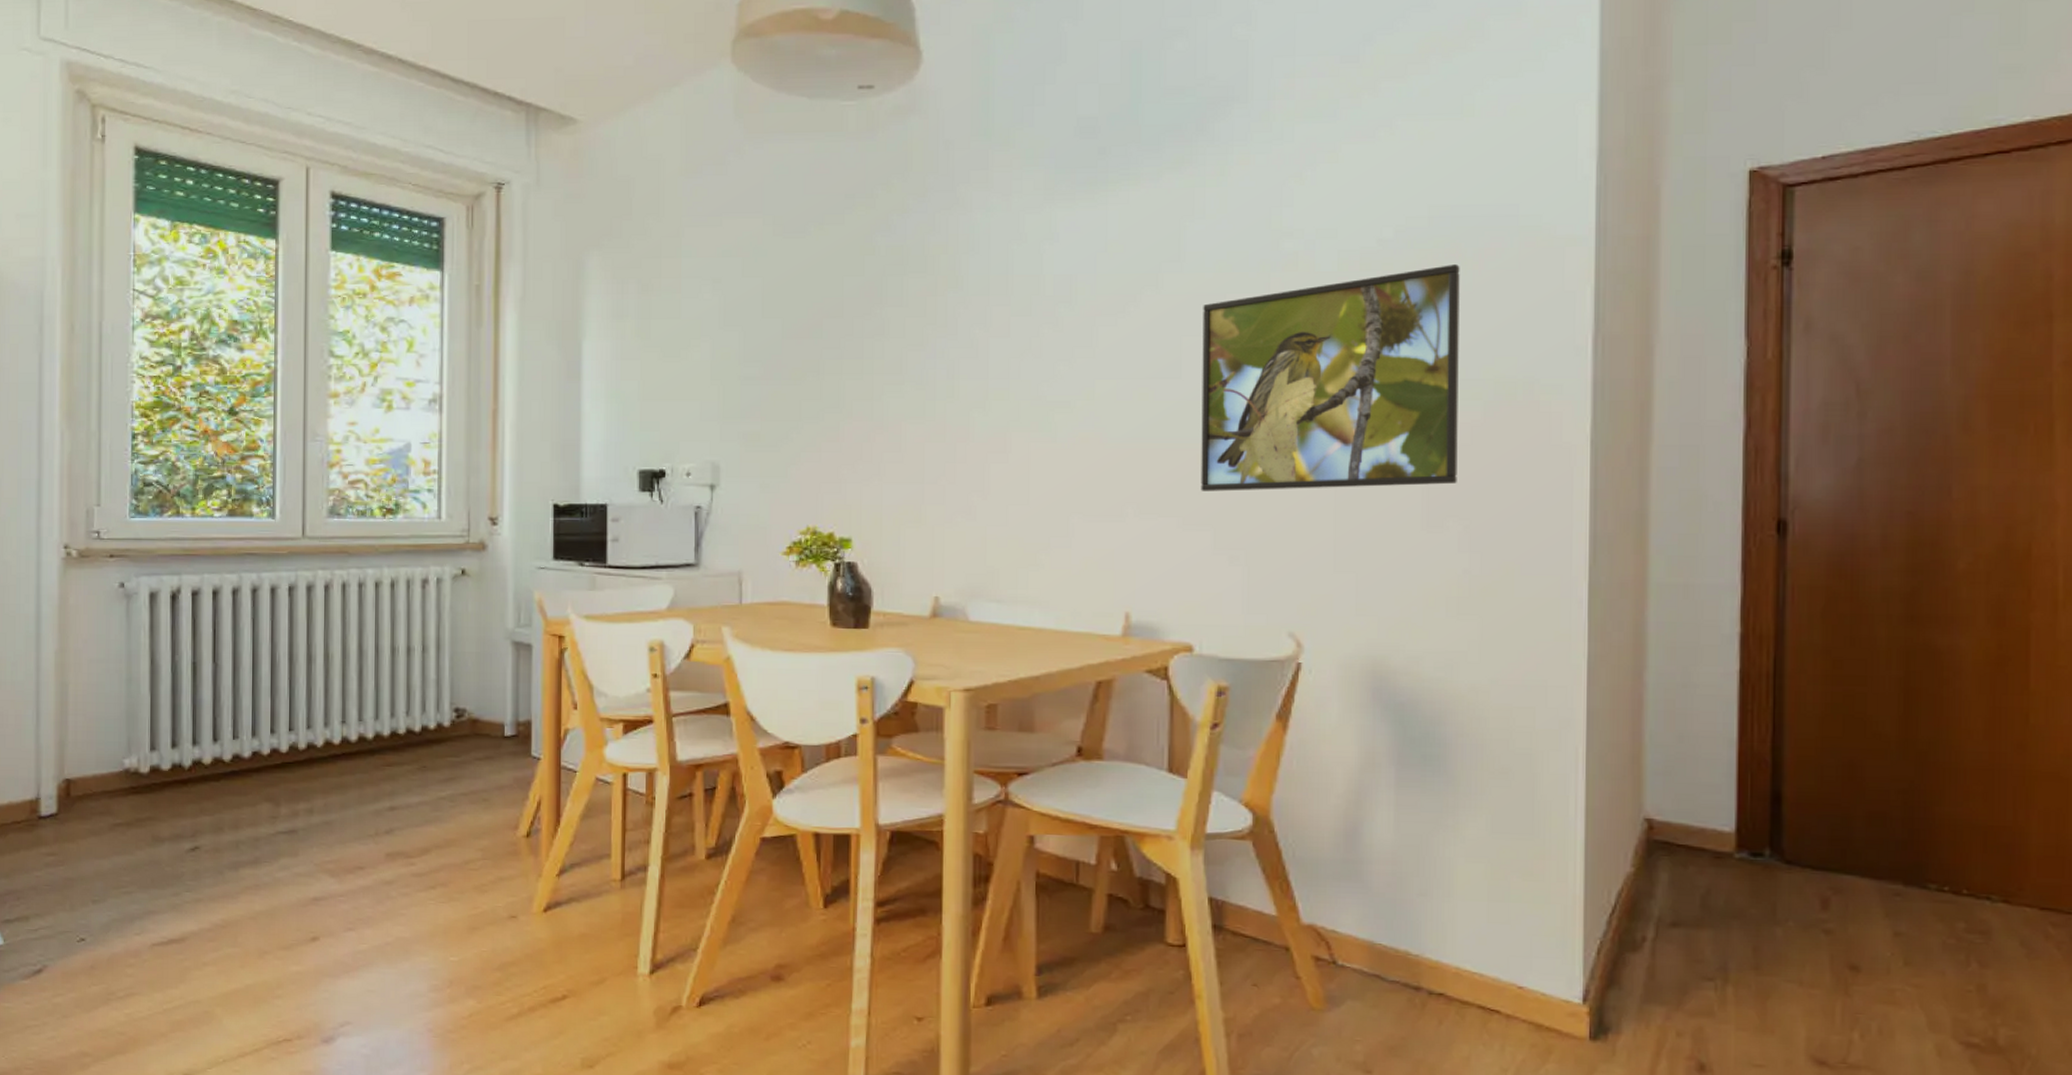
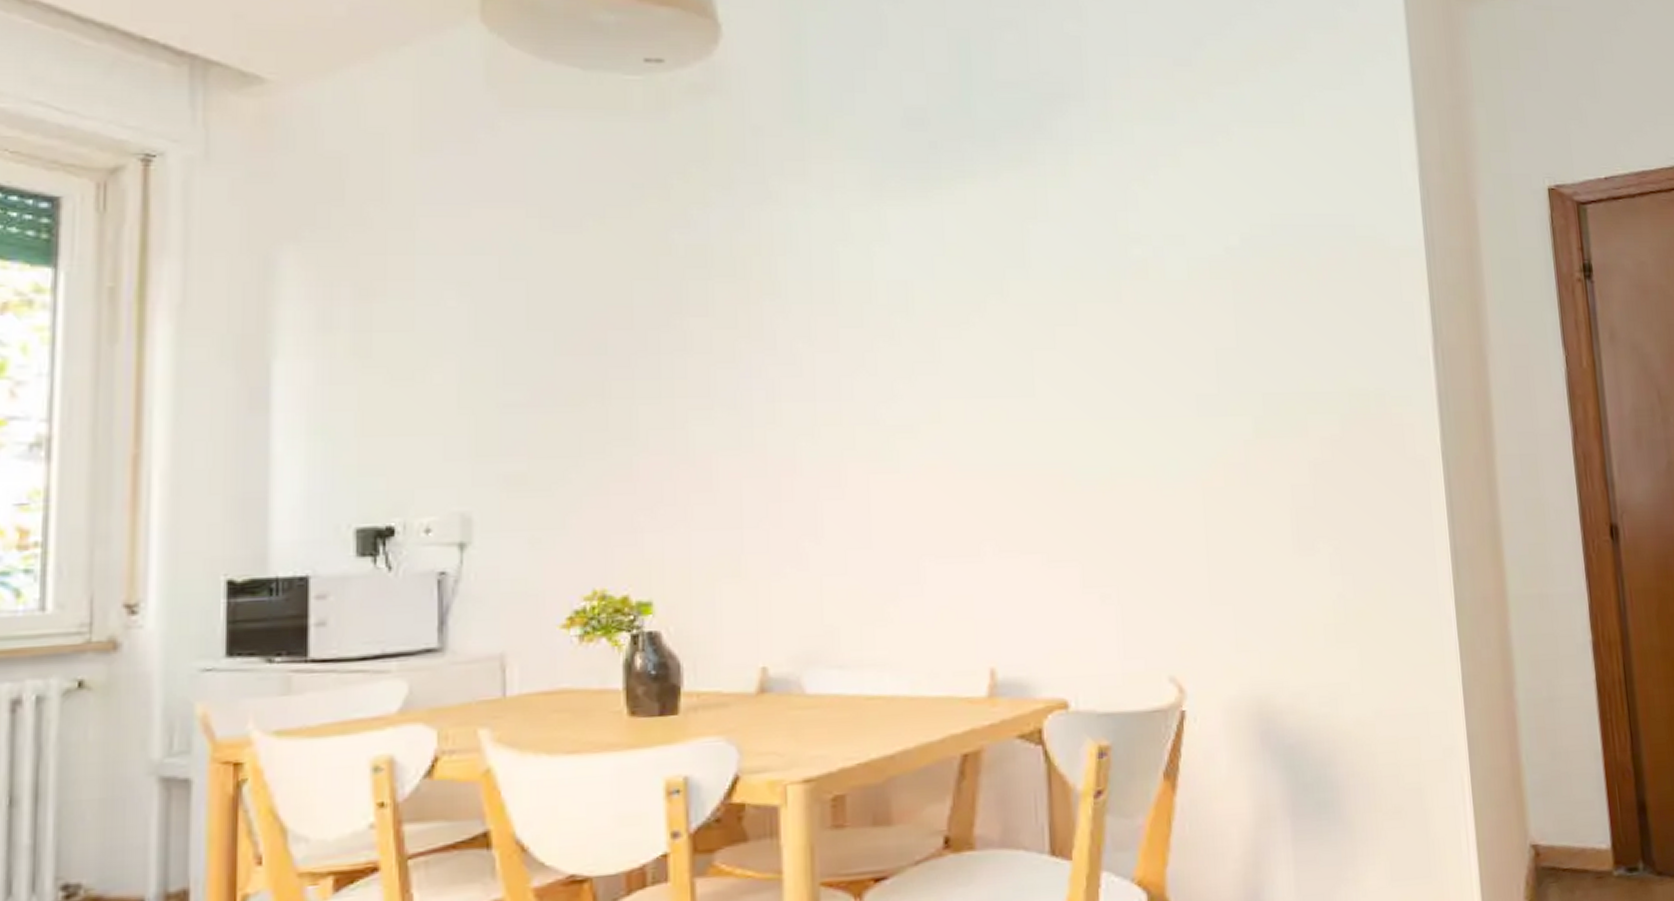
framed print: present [1201,265,1460,491] -> none [1053,274,1323,523]

